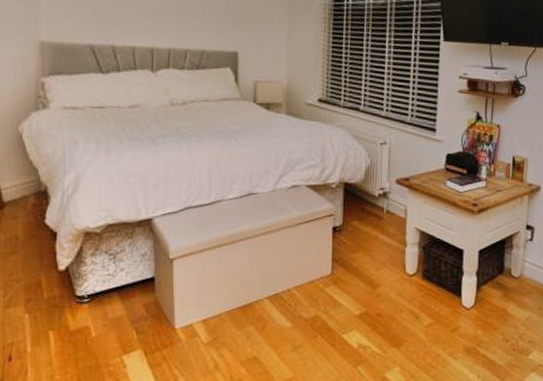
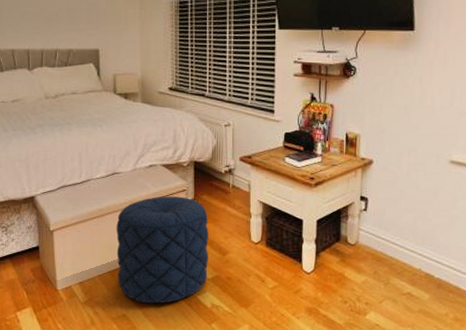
pouf: none [249,221,358,344] -> present [116,196,209,304]

